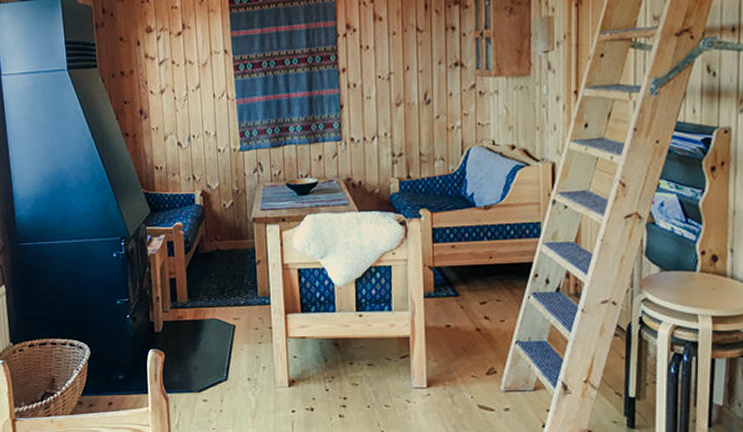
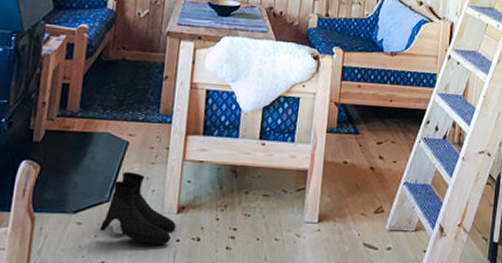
boots: none [222,352,290,415] -> present [99,171,176,244]

